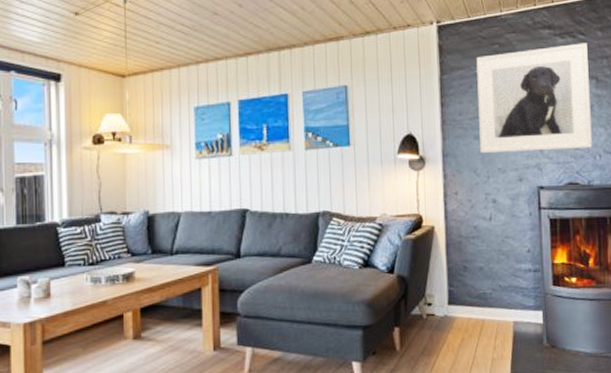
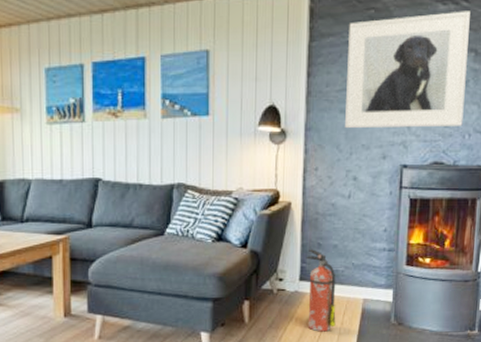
fire extinguisher: none [453,272,488,358] -> present [306,249,336,332]

